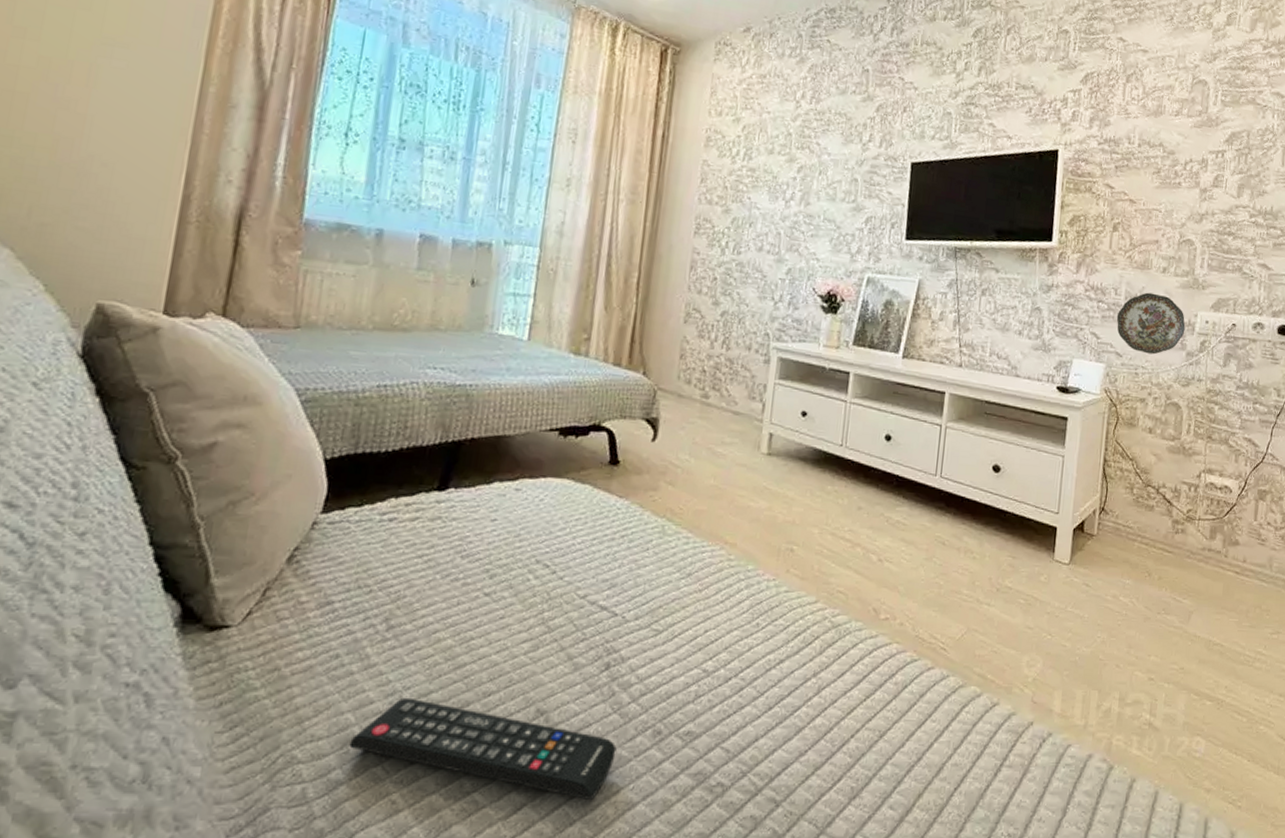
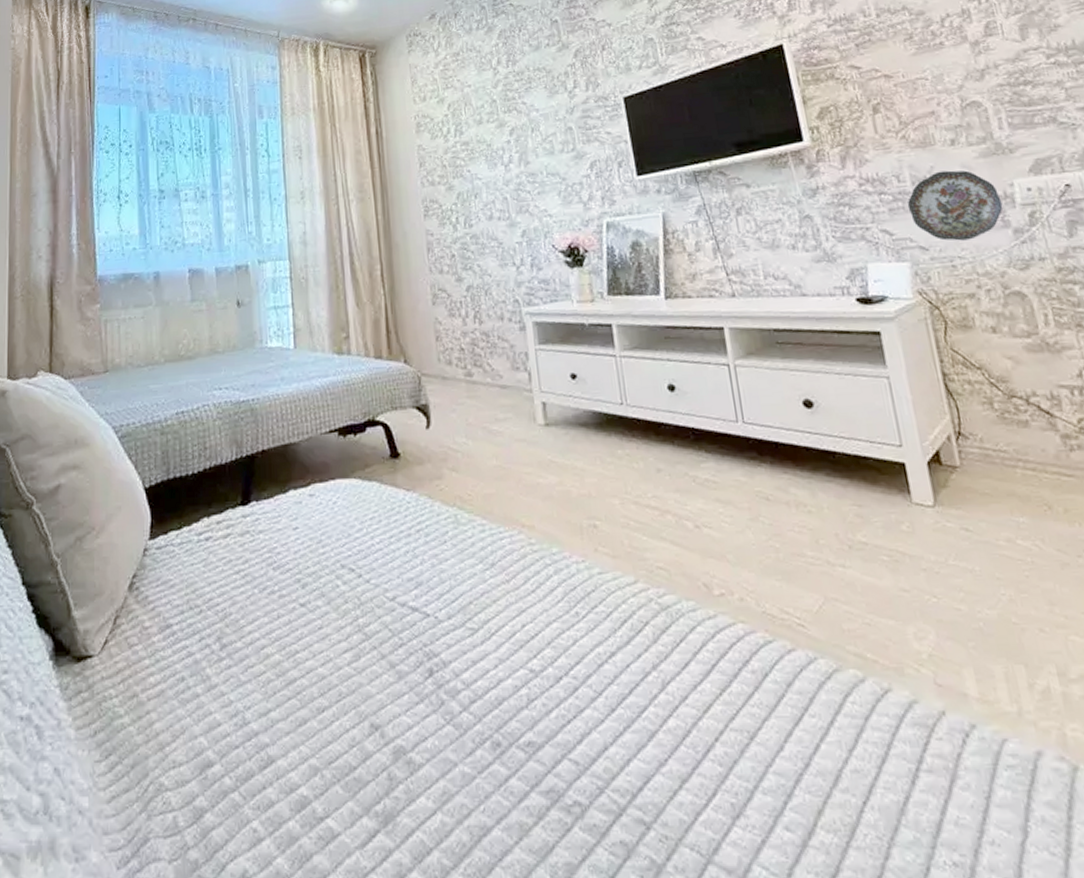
remote control: present [349,697,617,800] -> none [207,717,459,824]

